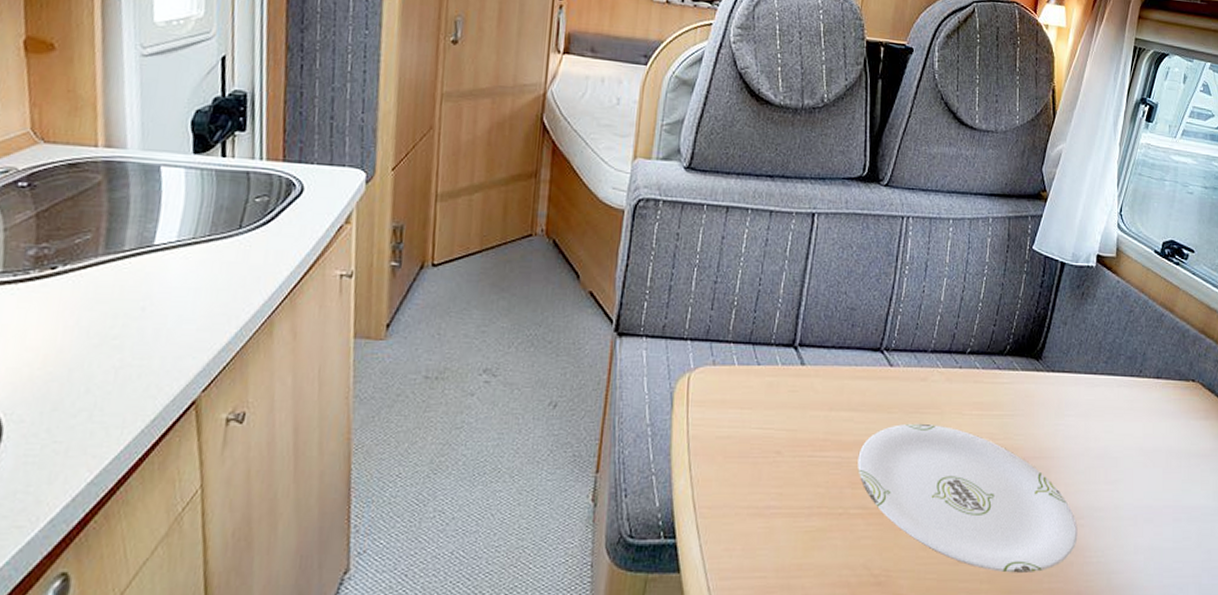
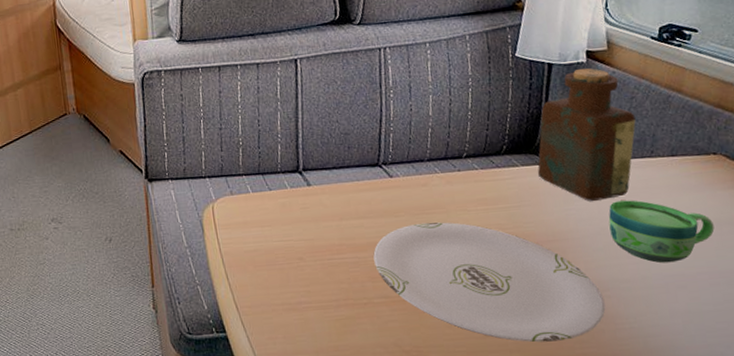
bottle: none [1035,272,1131,419] -> present [537,68,636,202]
cup: none [1093,420,1184,493] -> present [608,200,715,263]

